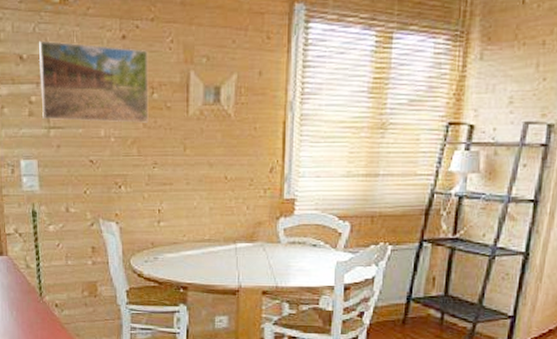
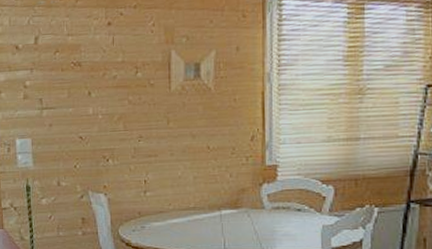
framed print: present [38,40,149,123] -> none [32,31,134,102]

